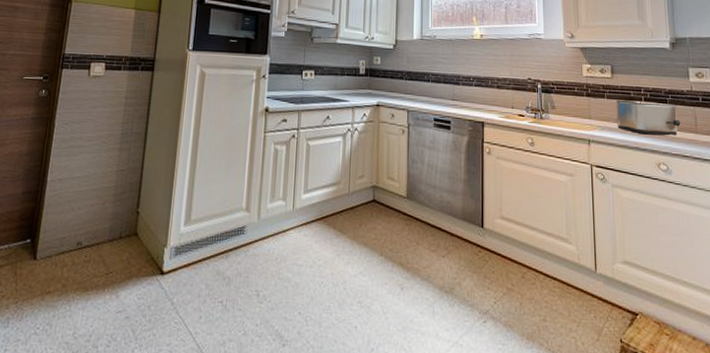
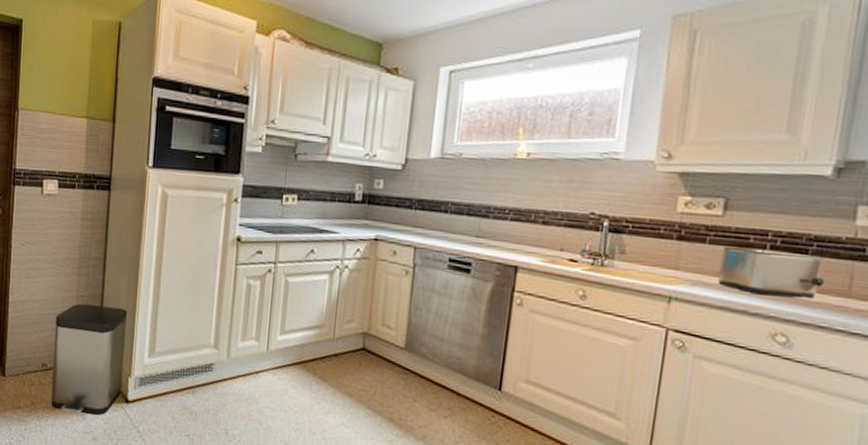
pedal bin: none [83,178,165,291] -> present [51,303,127,415]

